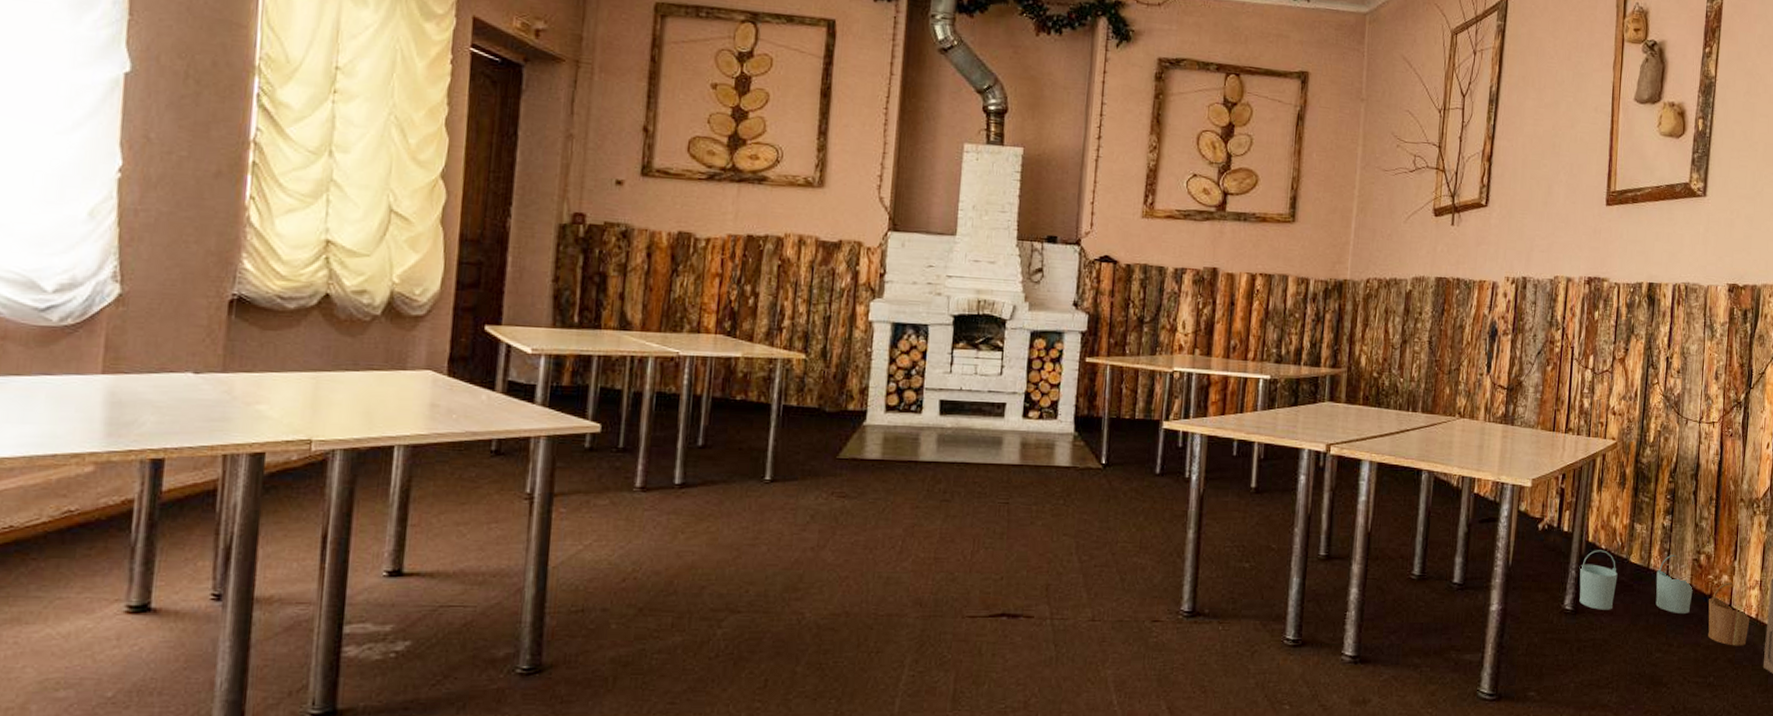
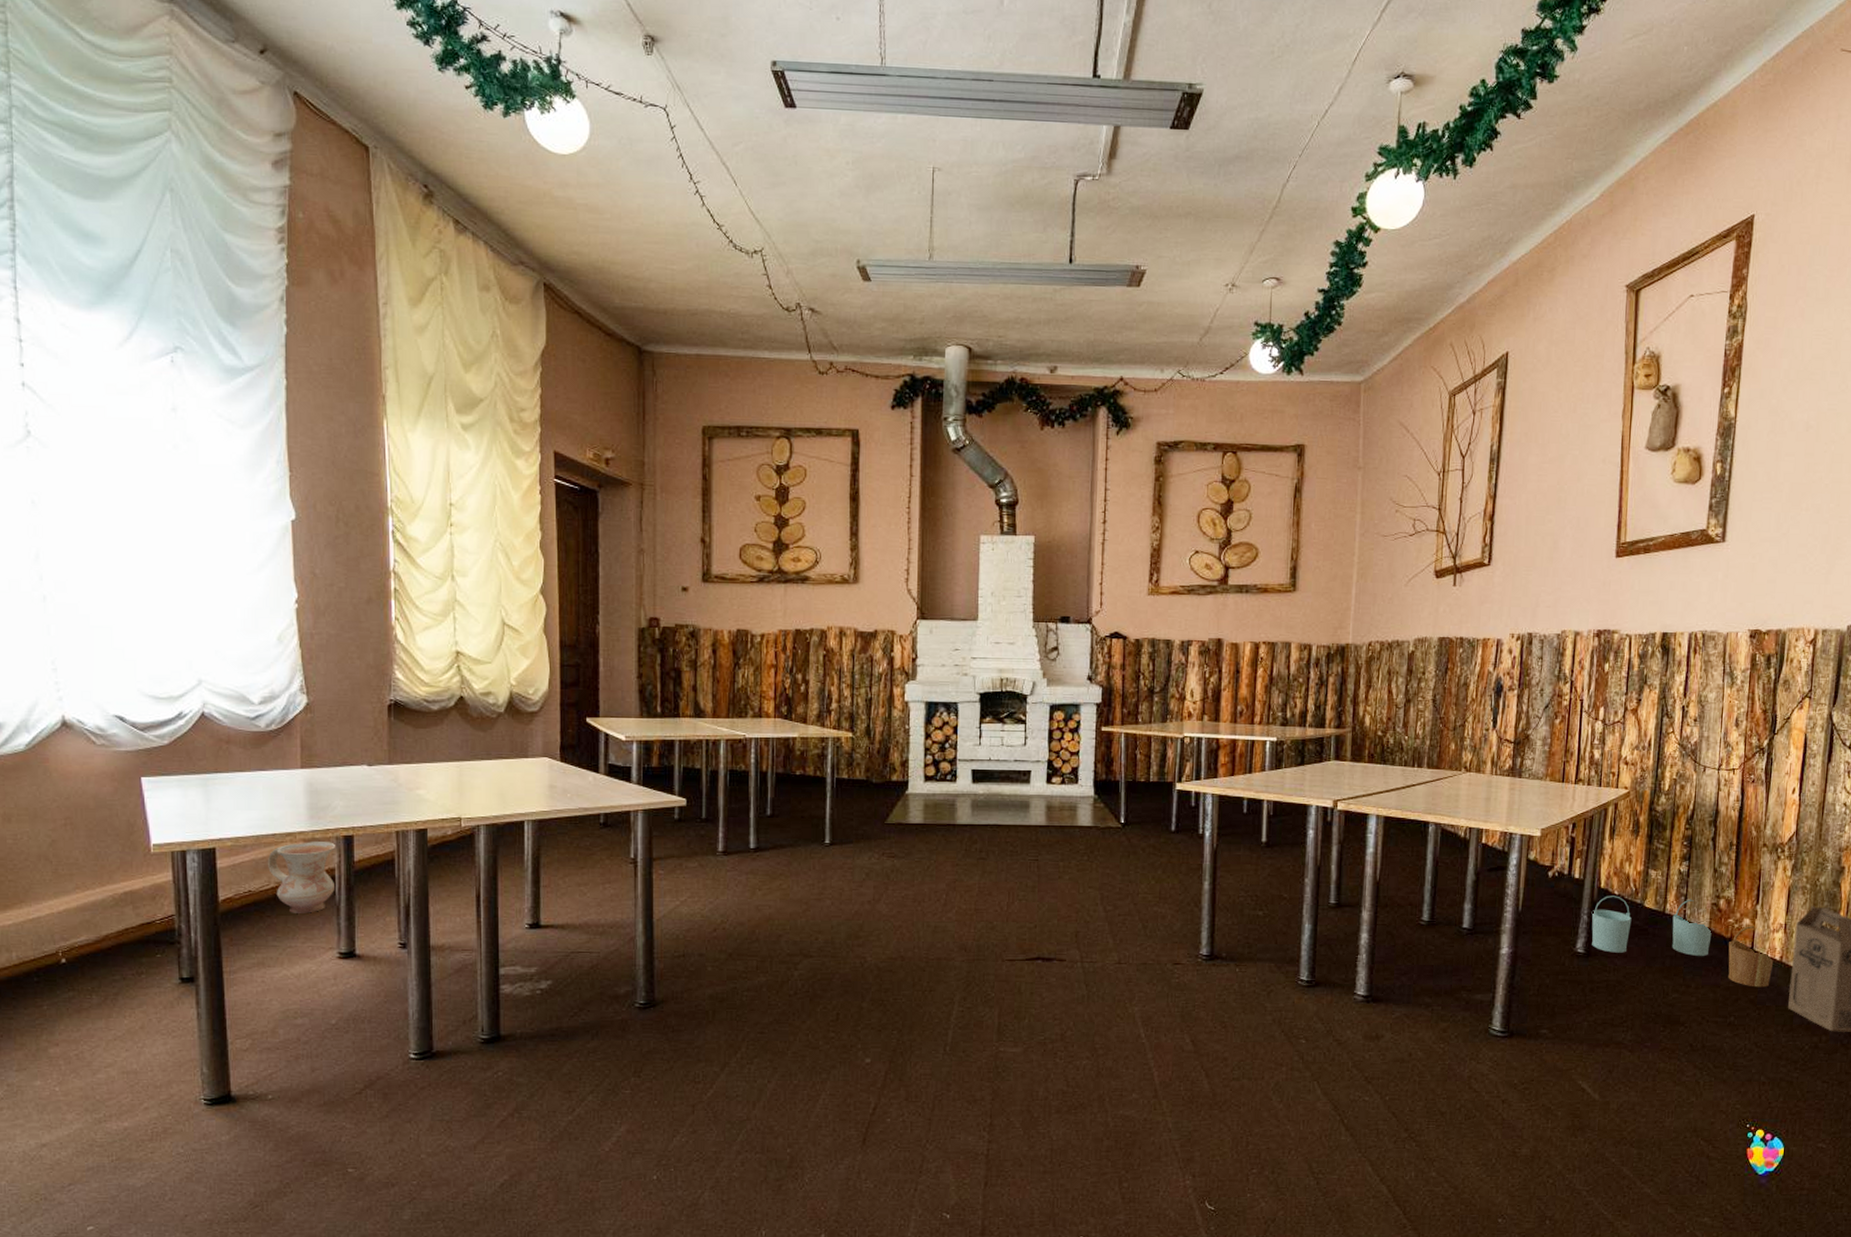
ceramic jug: none [40,465,140,556] -> present [267,842,336,913]

